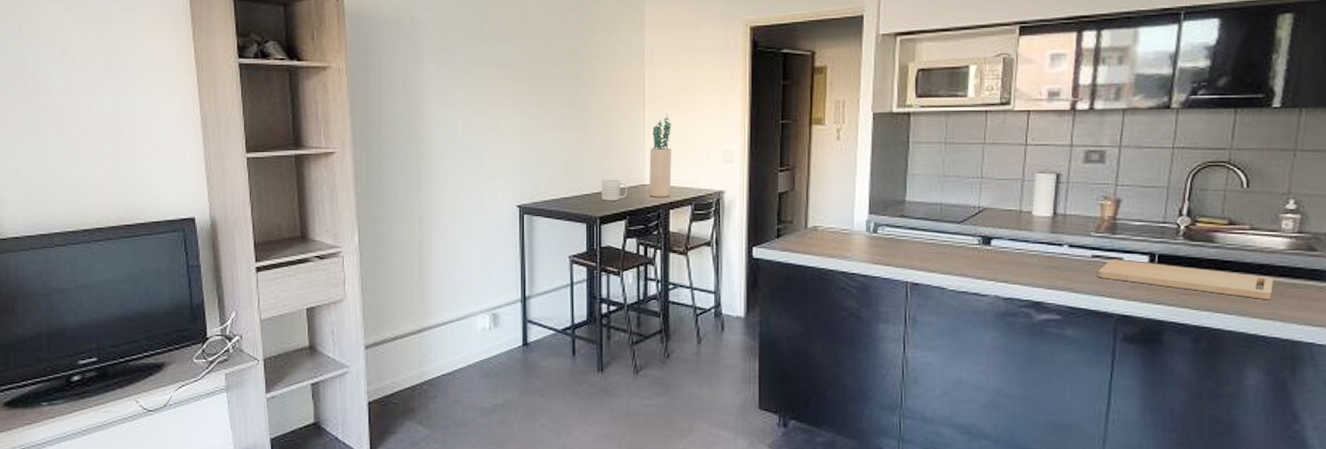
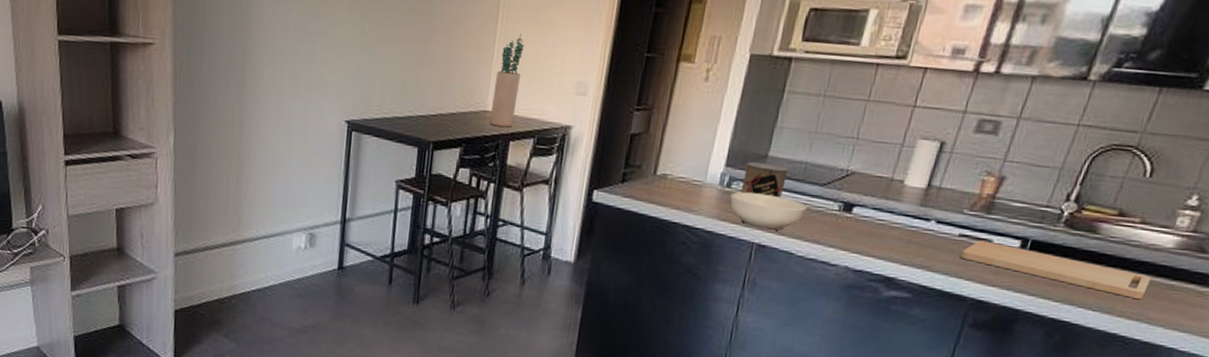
mug: present [601,179,628,201] -> none [437,100,467,126]
bowl: none [879,236,950,268] -> present [730,192,807,230]
tin can: none [886,207,927,238] -> present [740,162,789,198]

